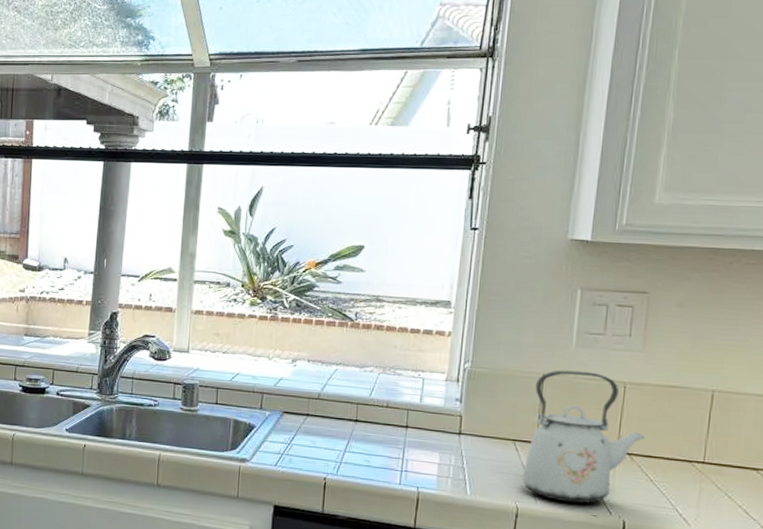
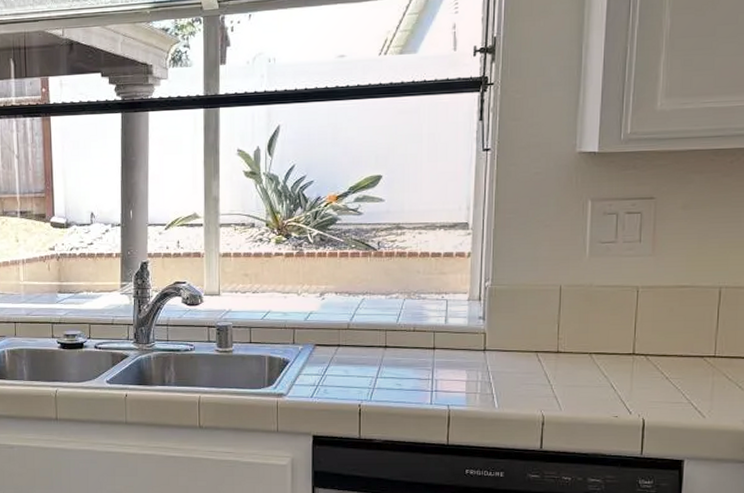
kettle: present [522,370,645,504] -> none [546,279,659,407]

